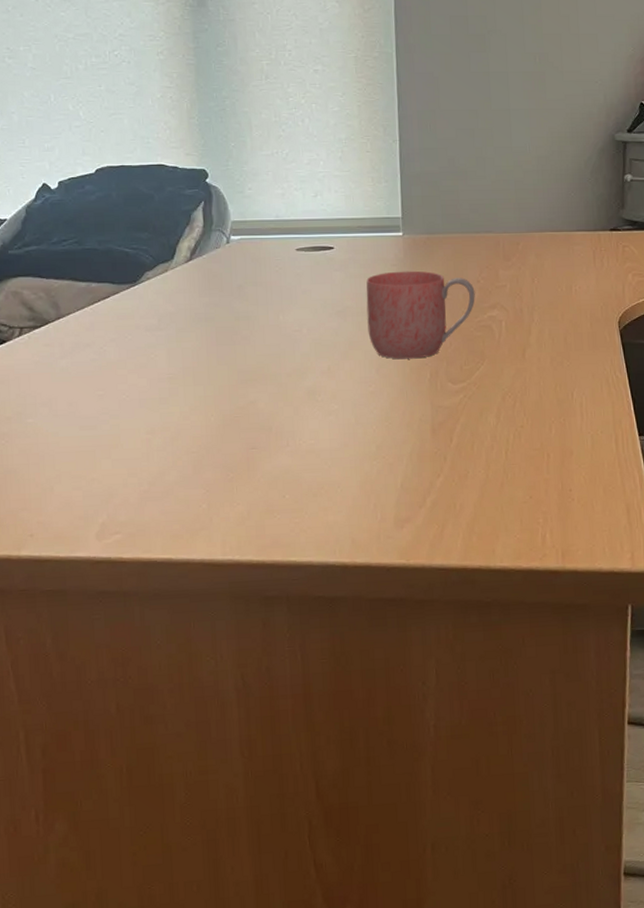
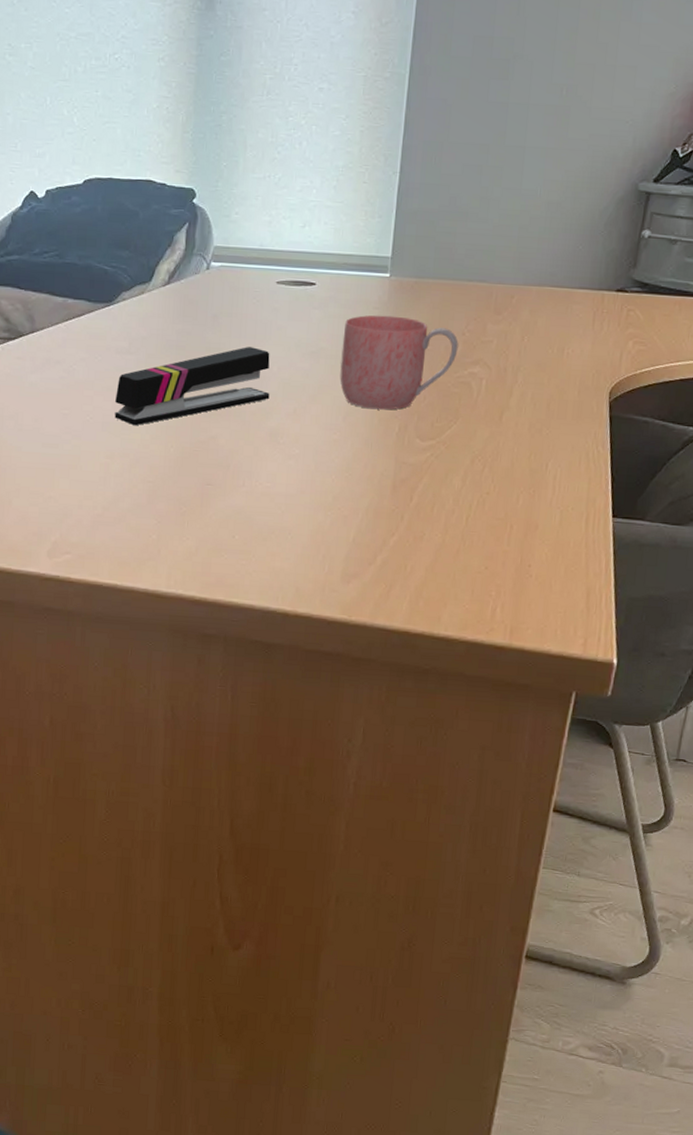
stapler: none [150,312,303,398] -> present [114,347,270,425]

